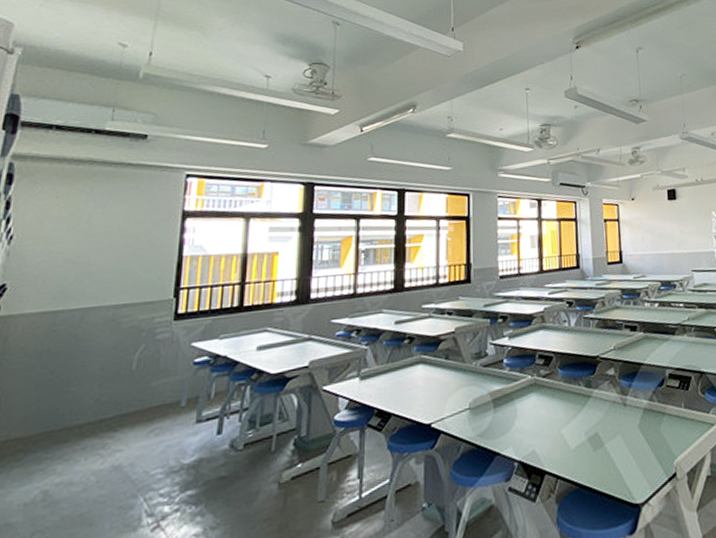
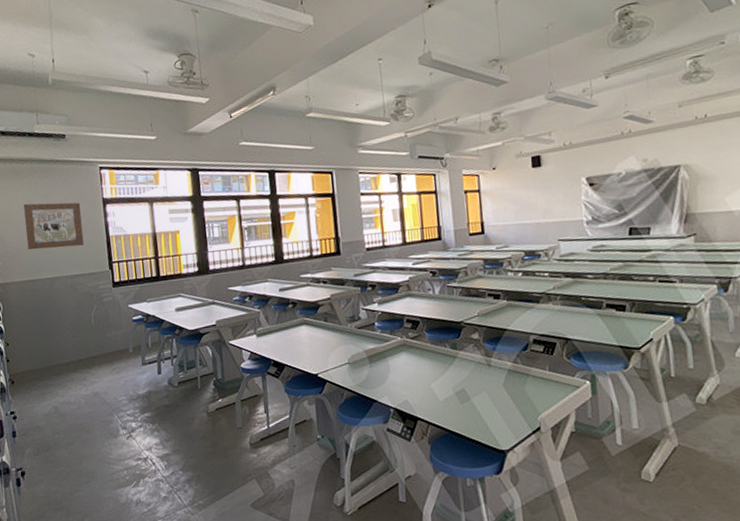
wall art: none [58,213,150,272] -> present [23,202,84,250]

